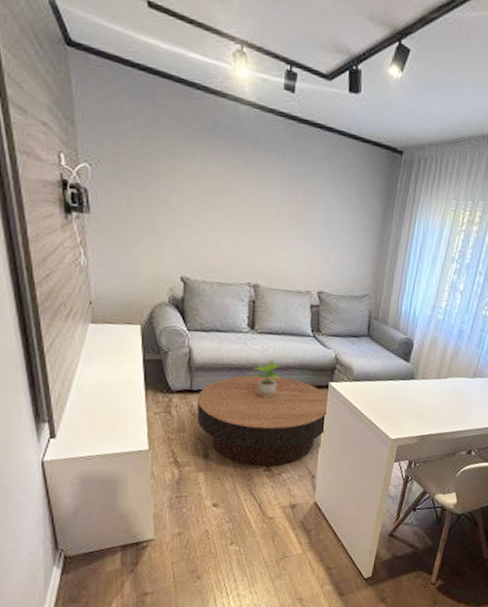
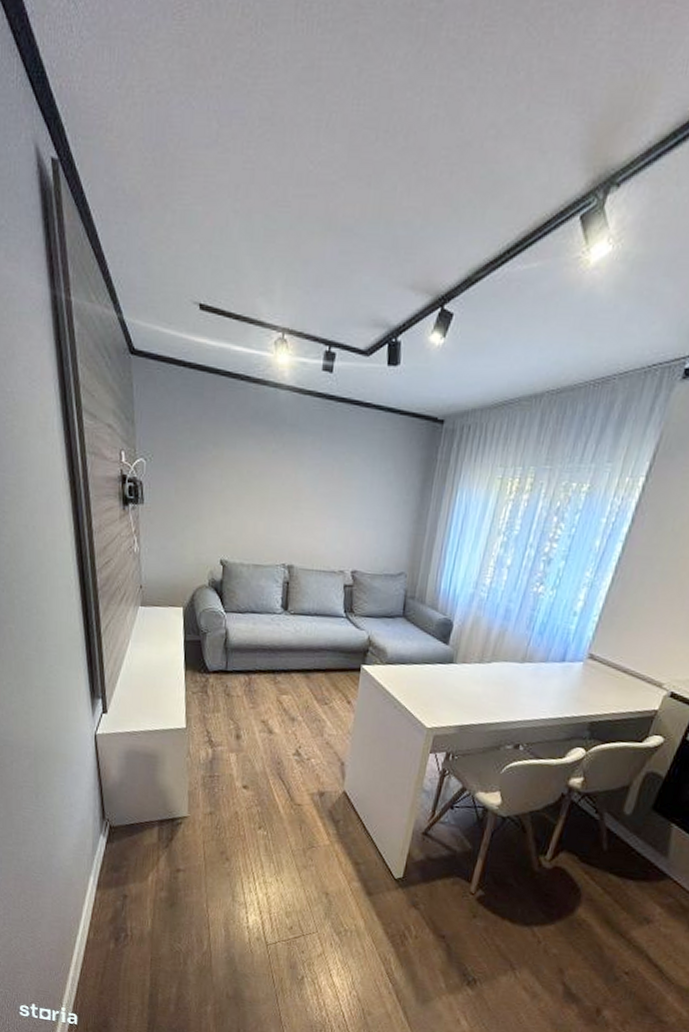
coffee table: present [197,375,330,467] -> none [231,657,362,751]
potted plant: present [252,359,281,398] -> none [284,641,313,680]

